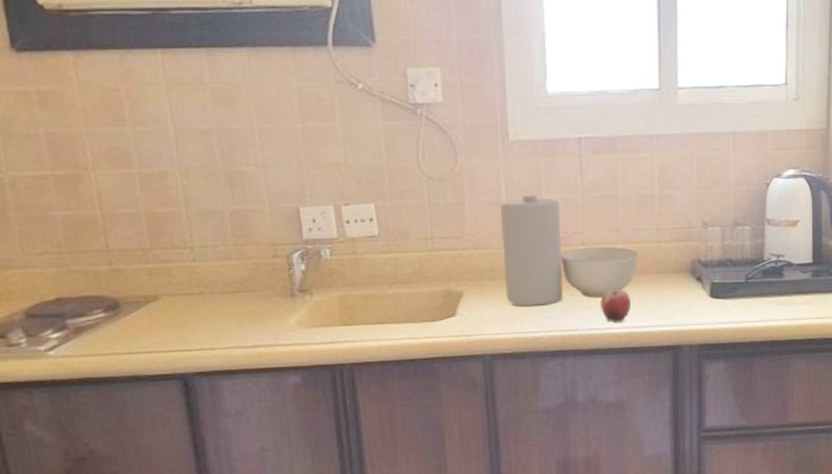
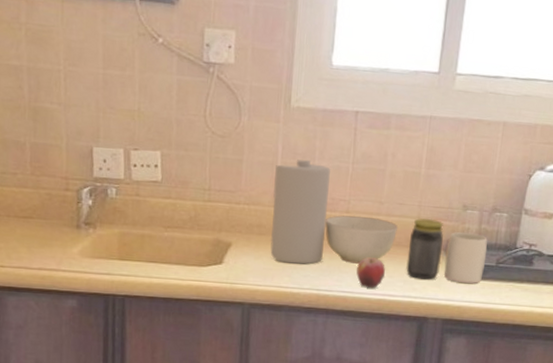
jar: none [651,240,688,306] -> present [406,218,444,280]
mug: none [692,250,735,305] -> present [443,232,488,284]

